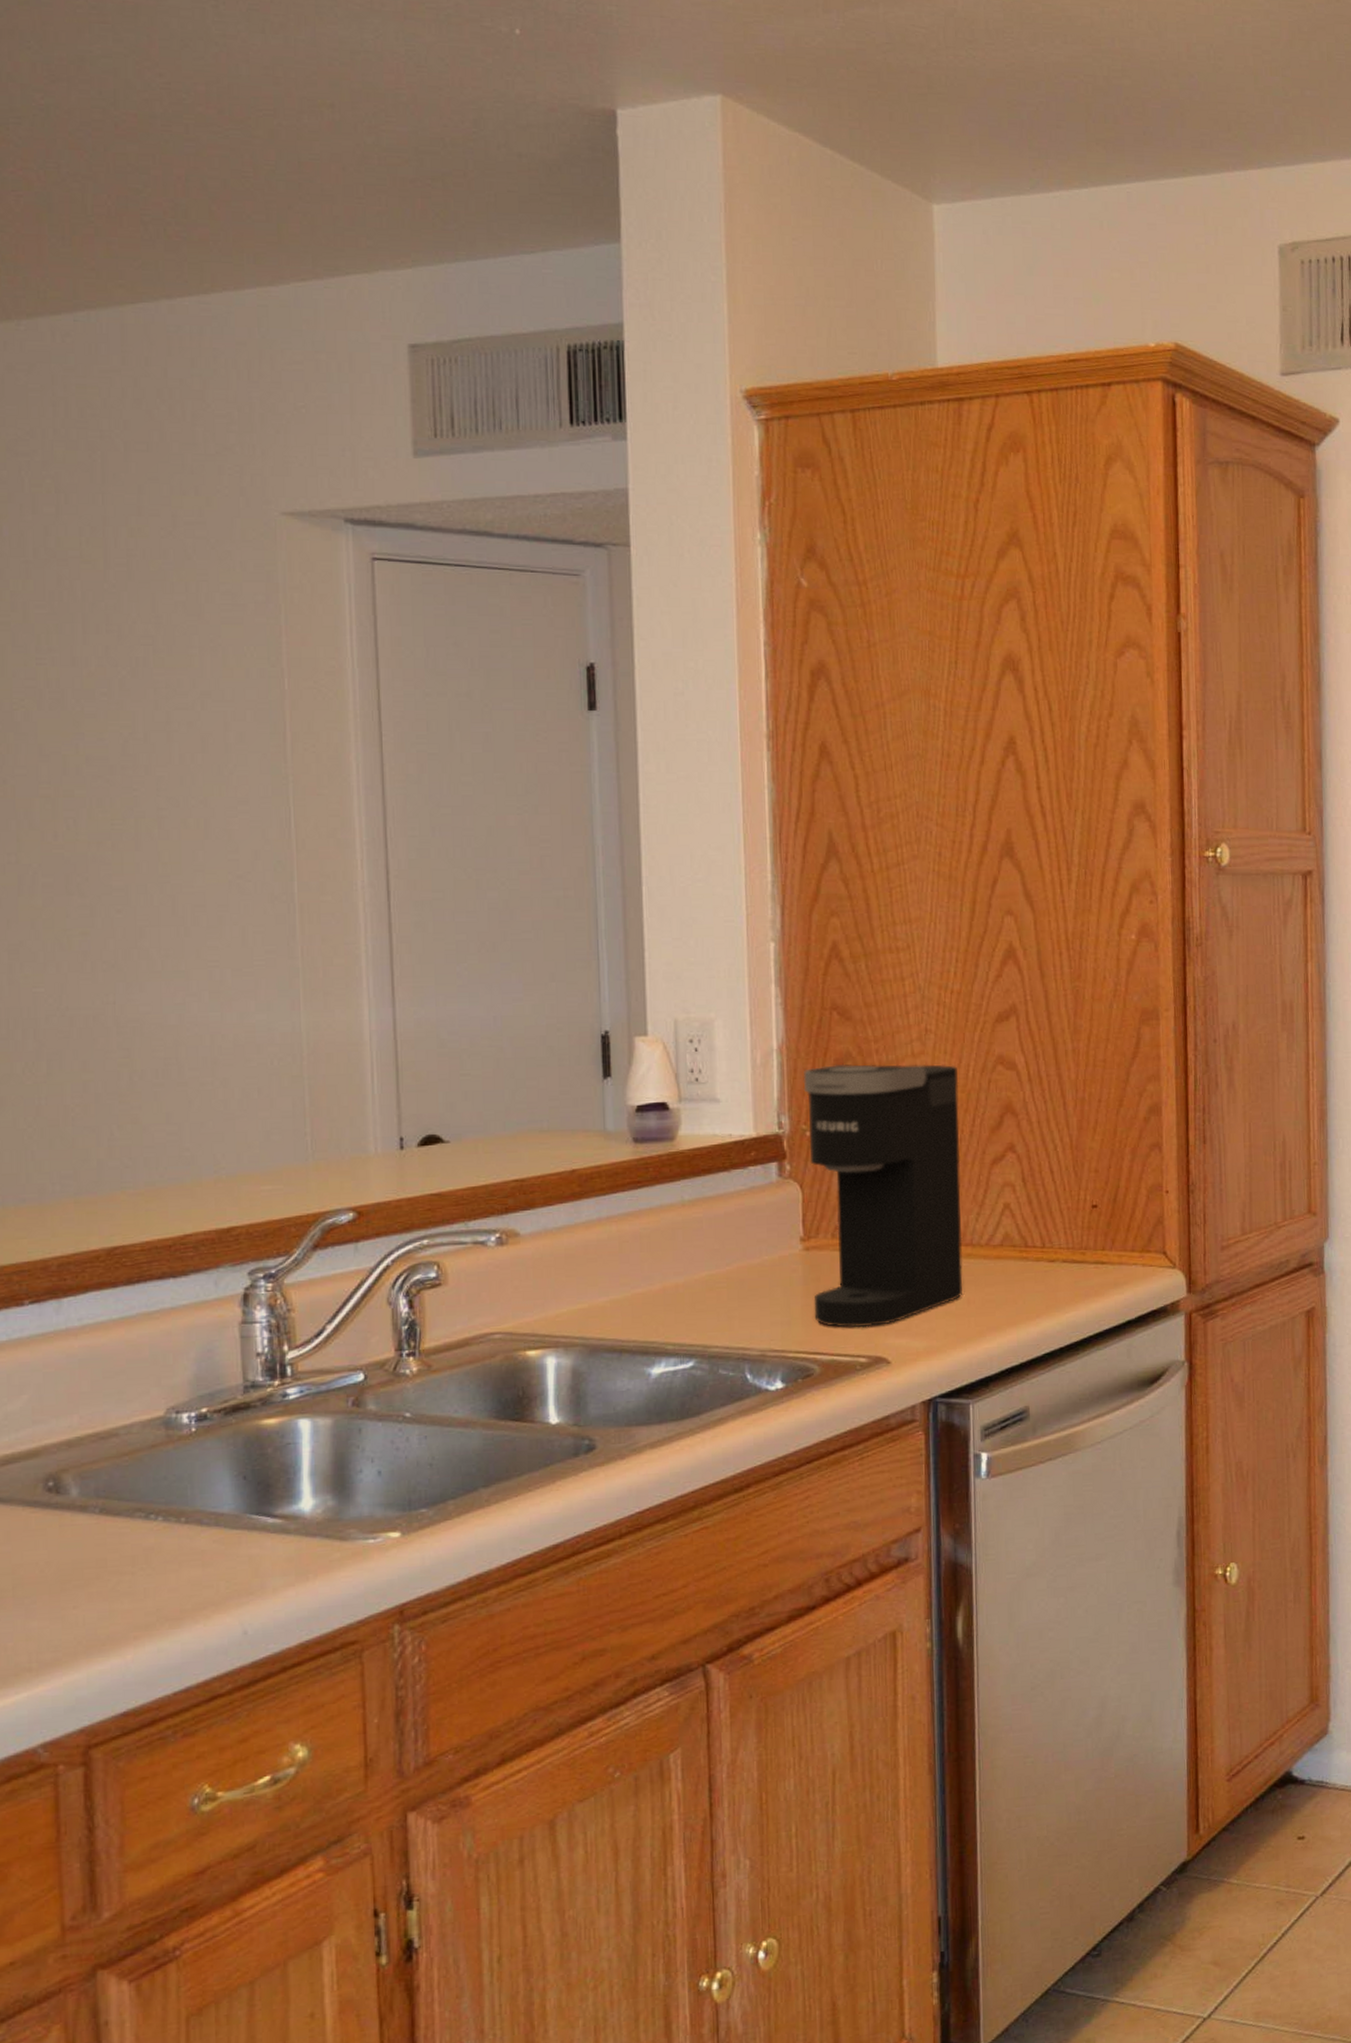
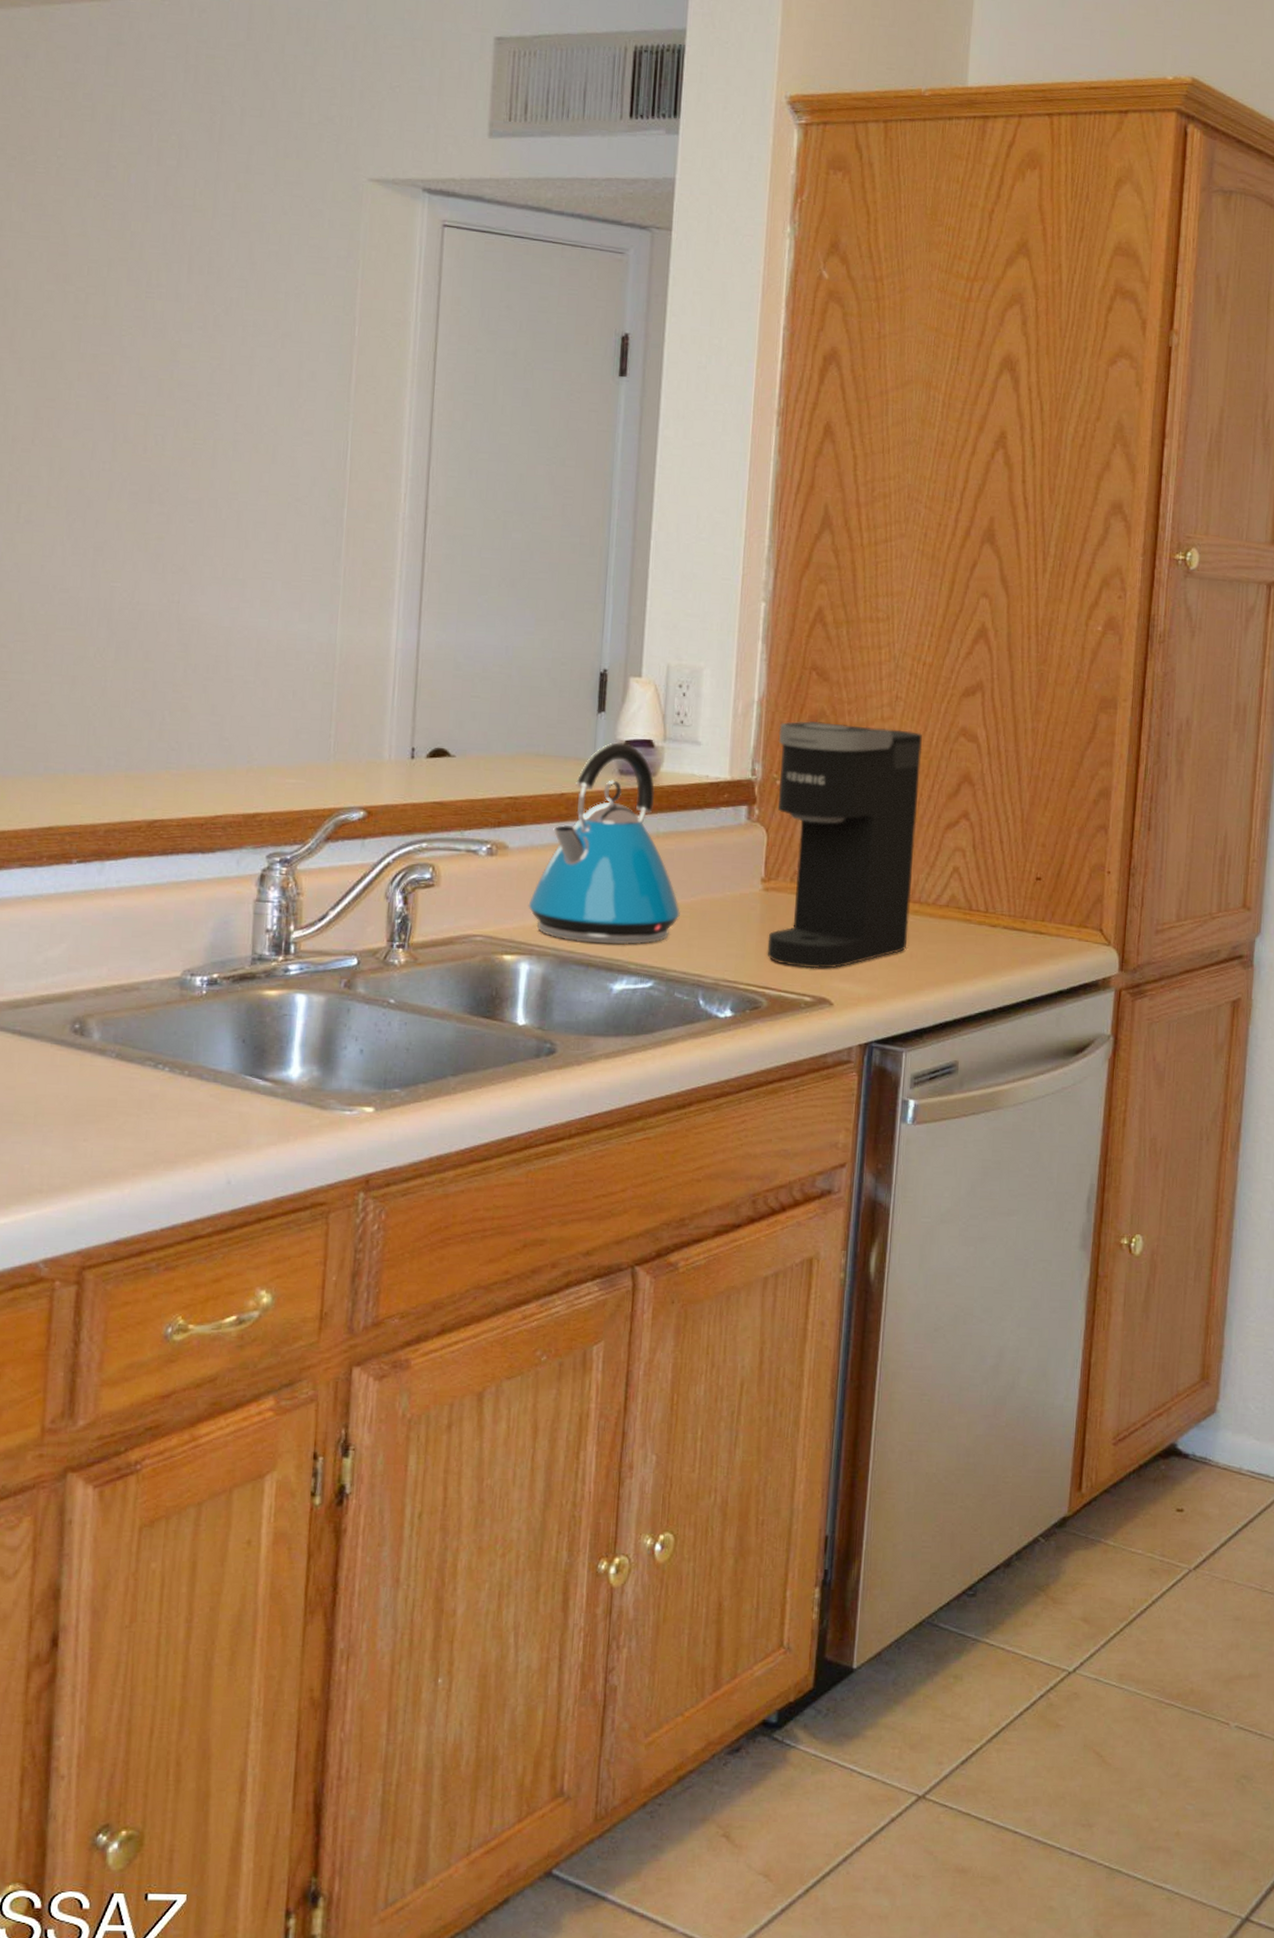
kettle: none [548,1107,716,1328] -> present [528,742,680,945]

